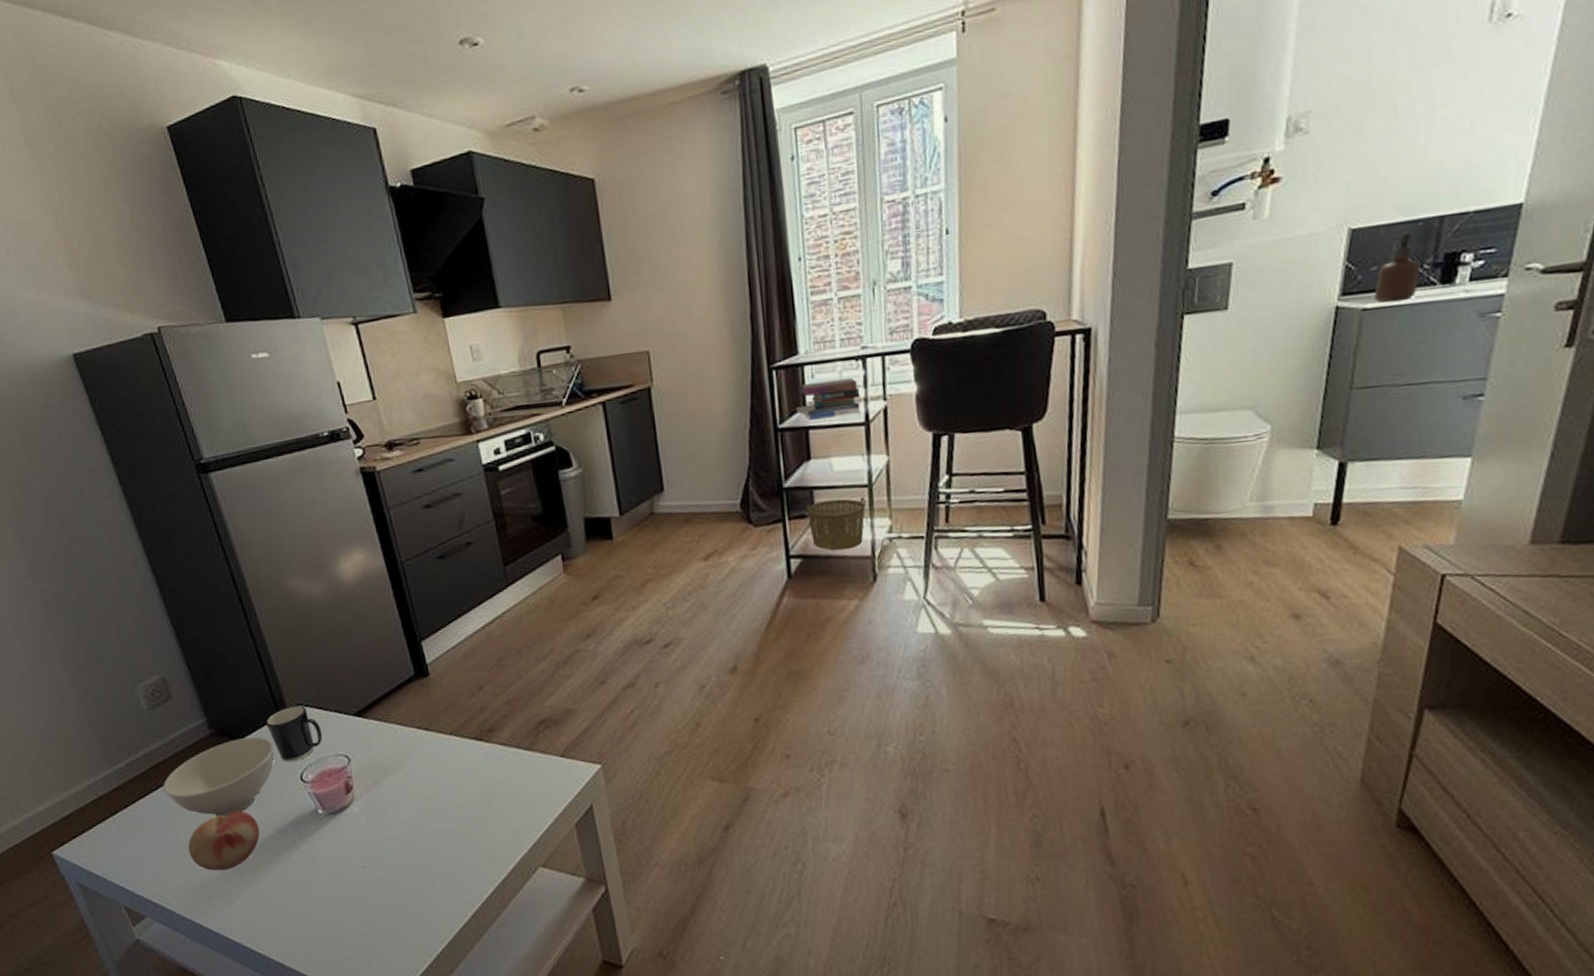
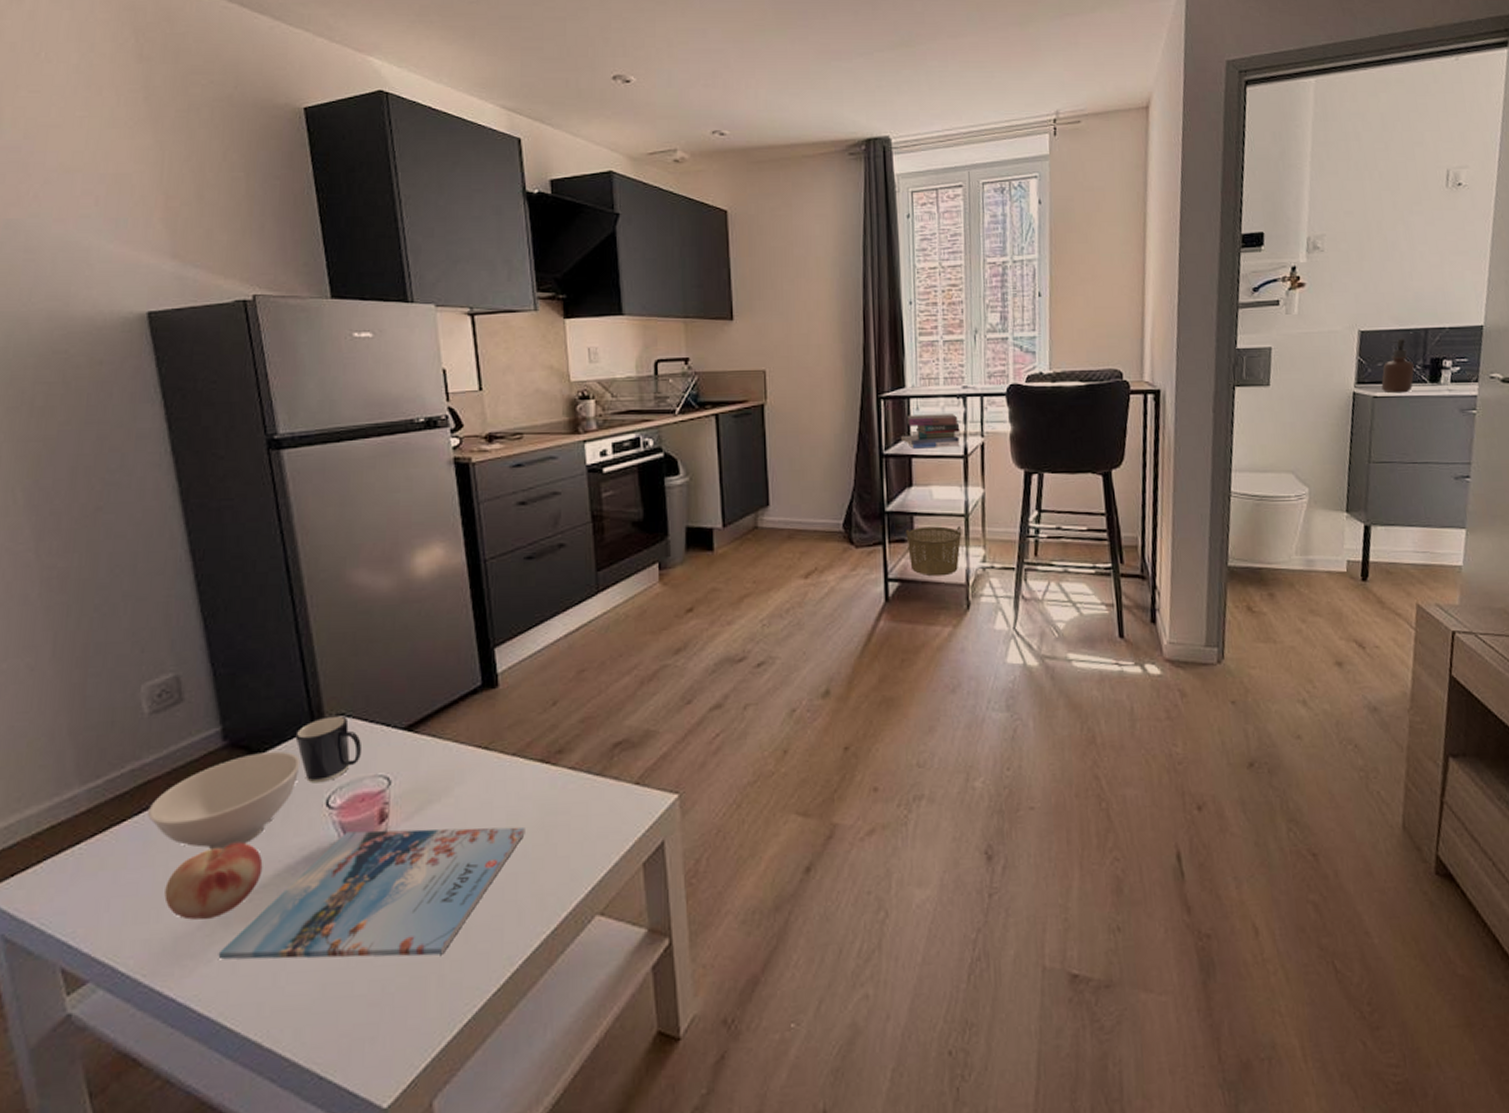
magazine: none [238,794,470,901] -> present [218,826,525,960]

